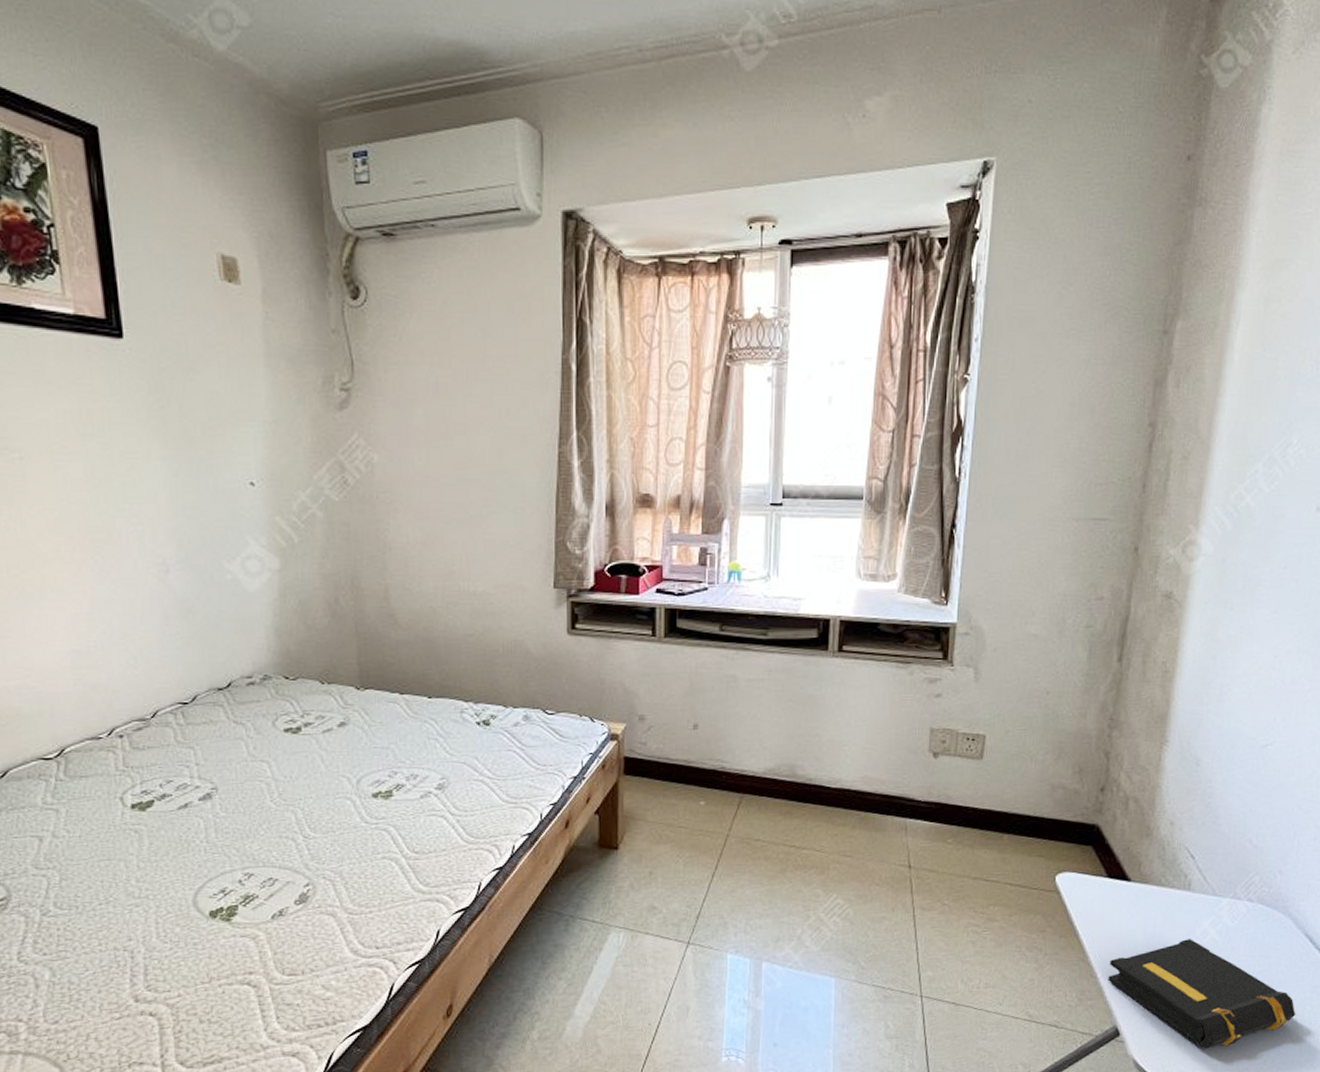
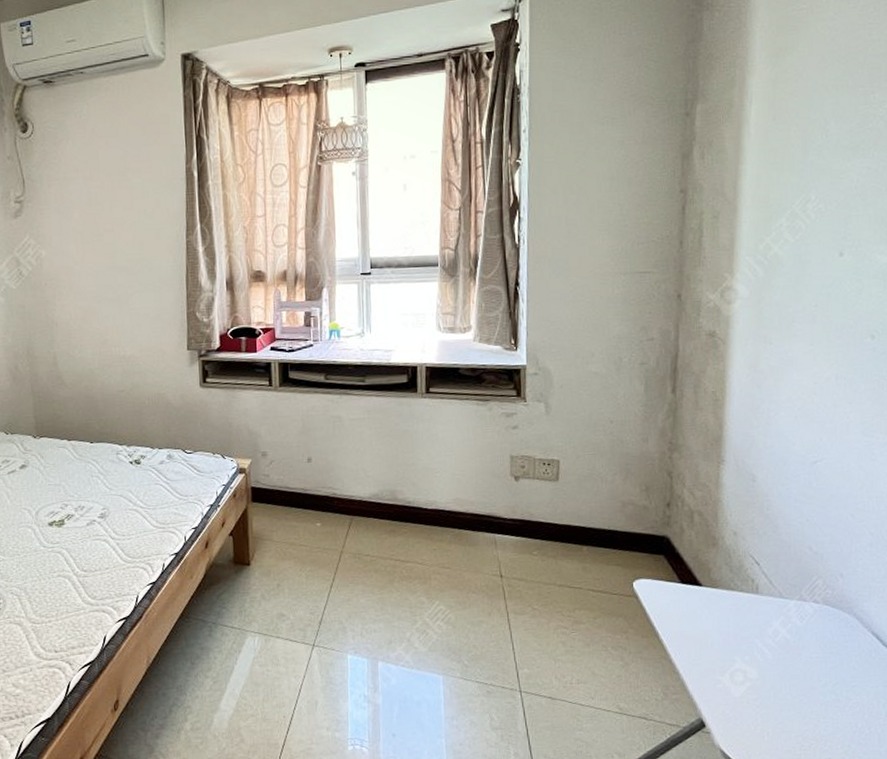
book: present [1108,939,1296,1049] -> none [689,638,871,740]

